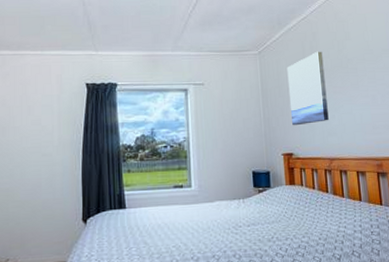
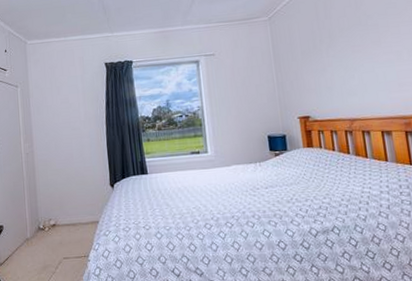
wall art: present [287,51,329,126] -> none [299,10,348,89]

